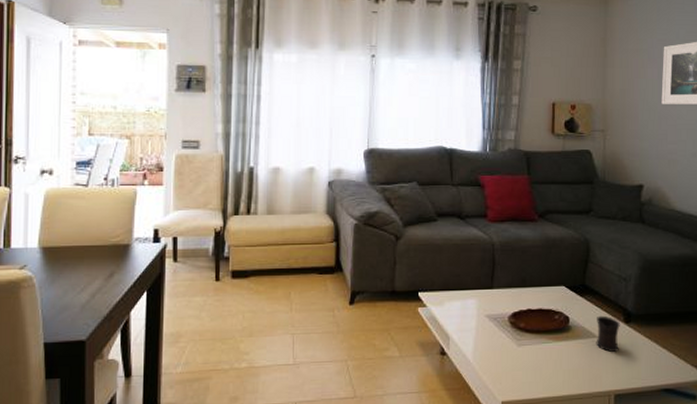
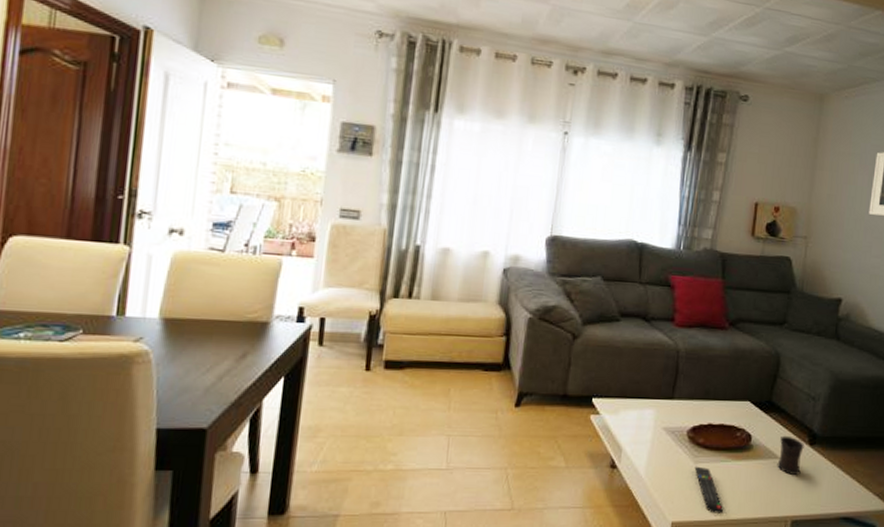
remote control: none [518,348,549,392] -> present [694,466,723,514]

